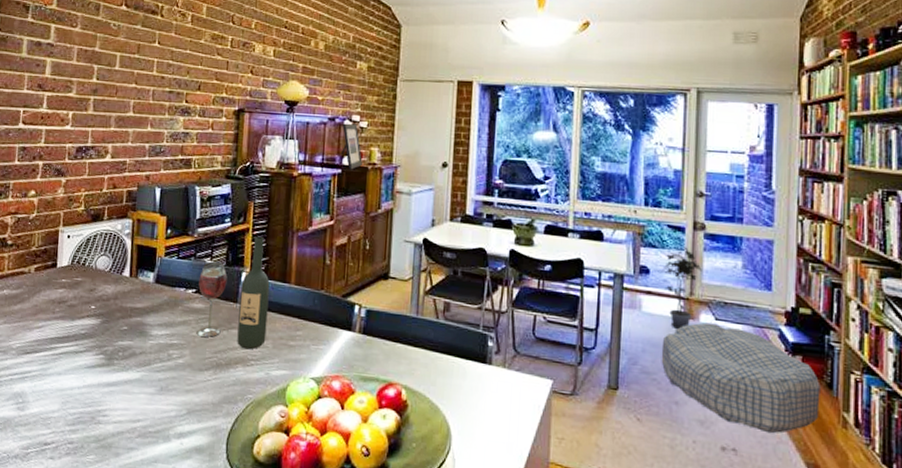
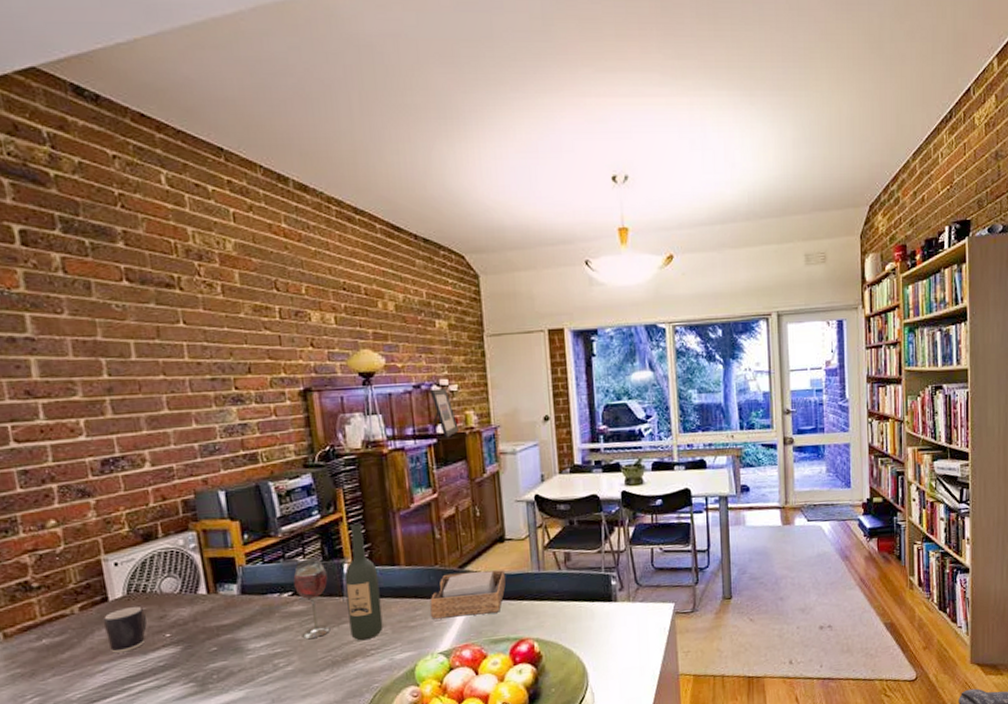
mug: none [48,275,81,315] -> present [102,605,147,653]
napkin holder: none [310,300,385,350] -> present [430,569,506,619]
dog bed: present [661,322,821,434] -> none [765,524,892,607]
potted plant: present [662,246,702,329] -> none [760,461,794,535]

